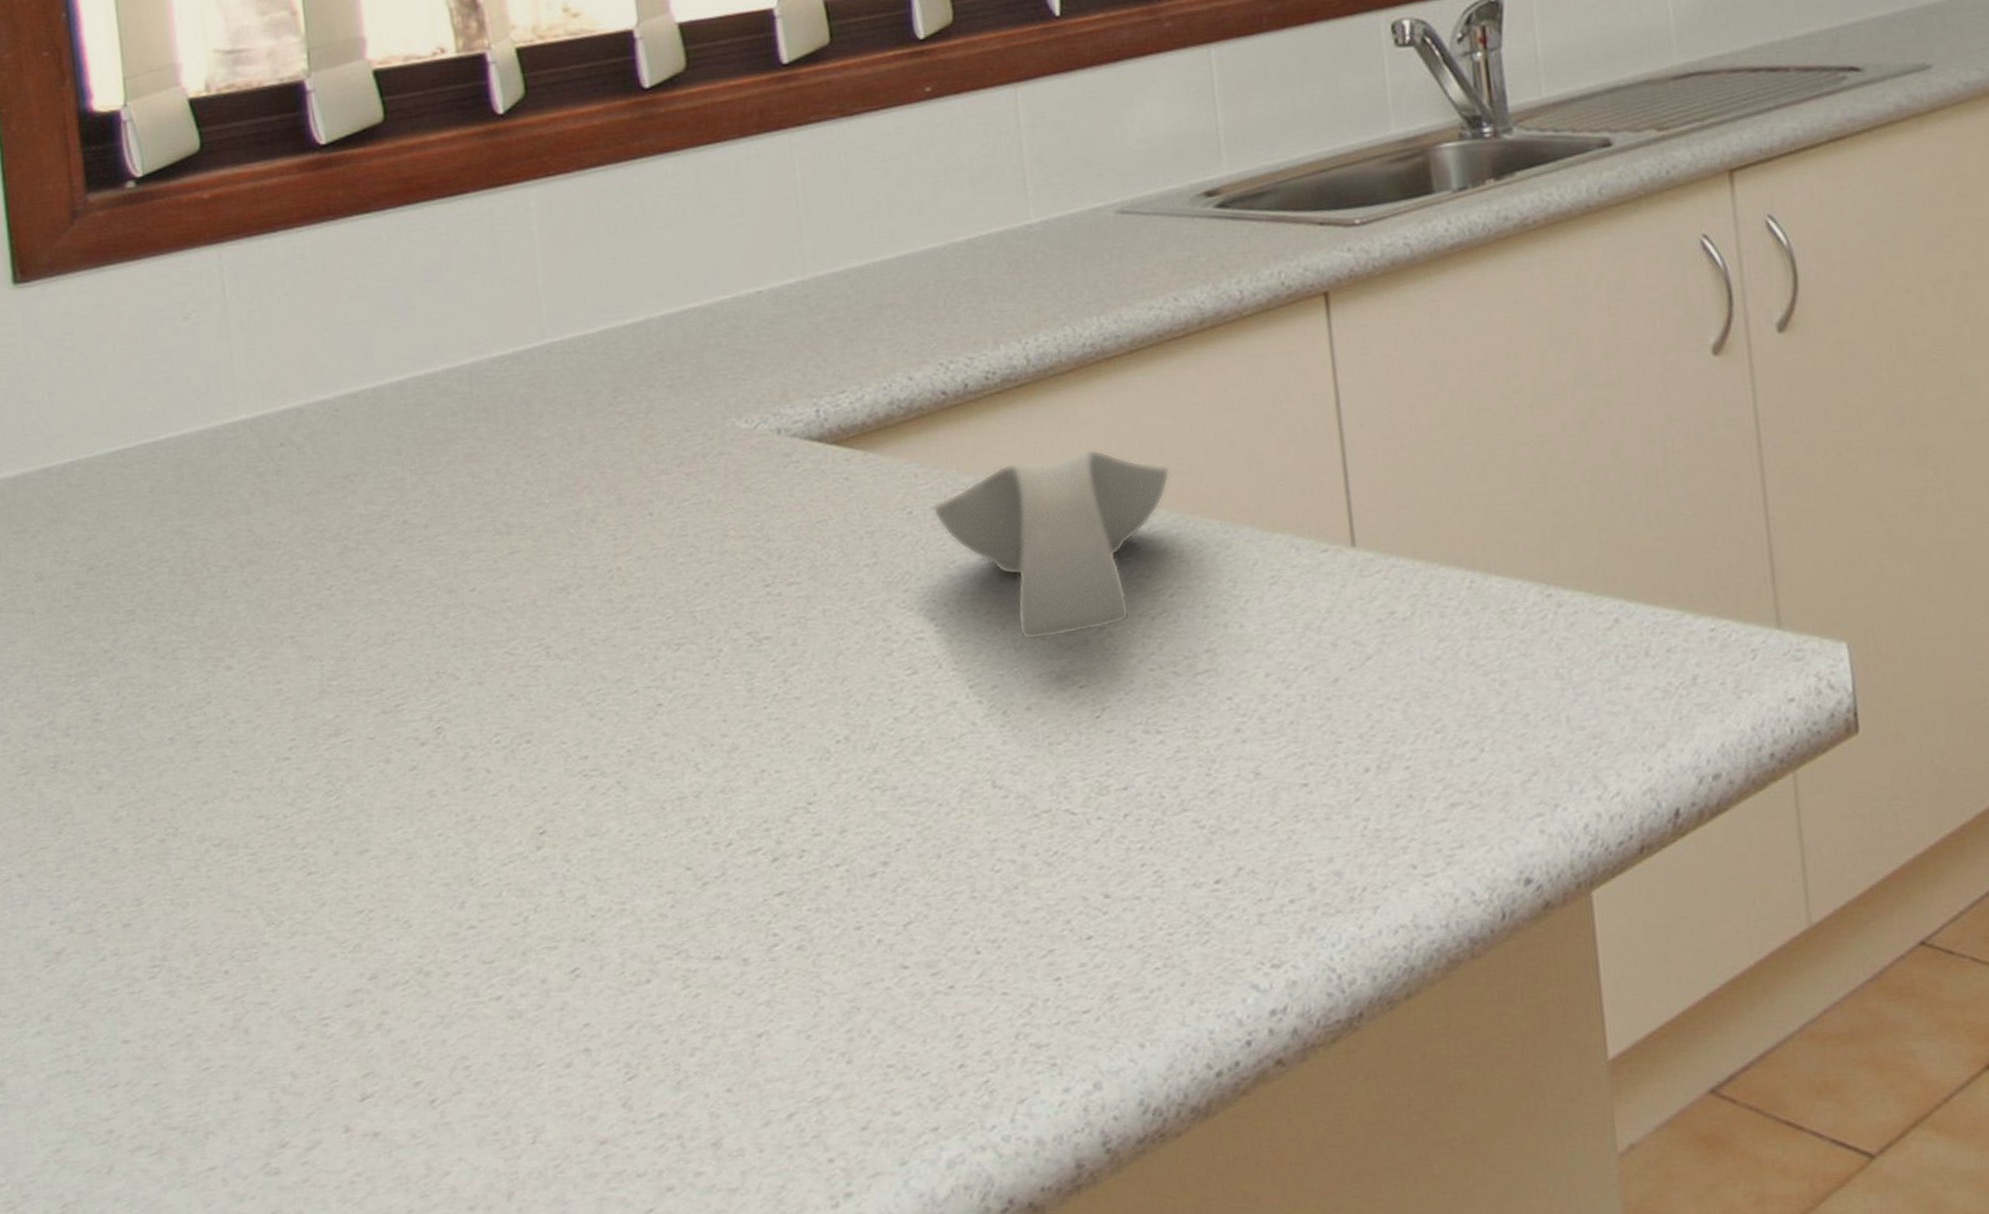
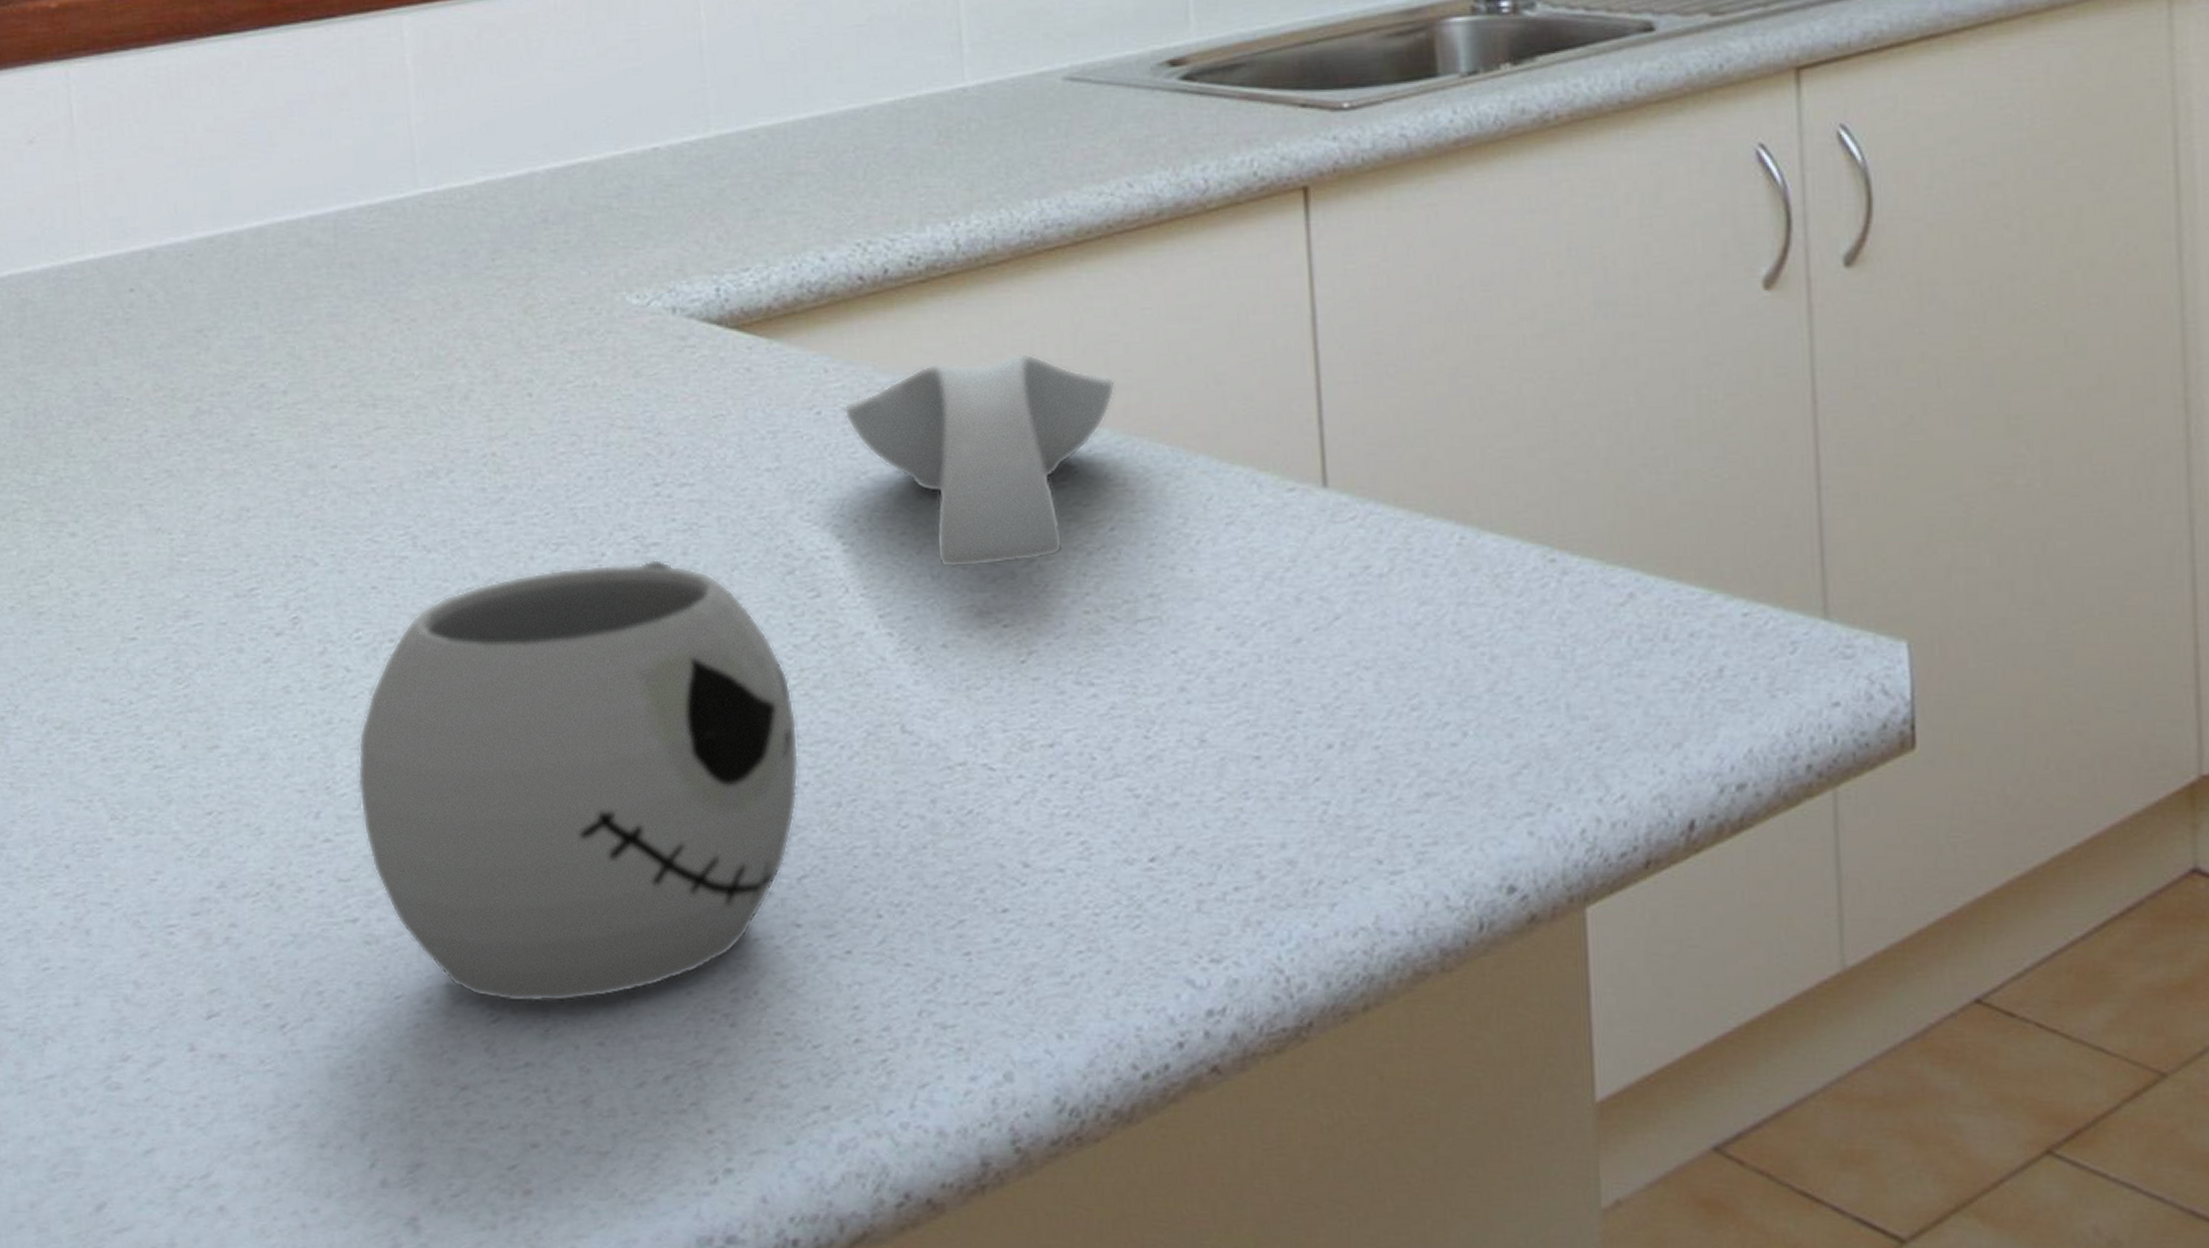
mug: none [499,652,902,1060] -> present [357,560,800,1003]

